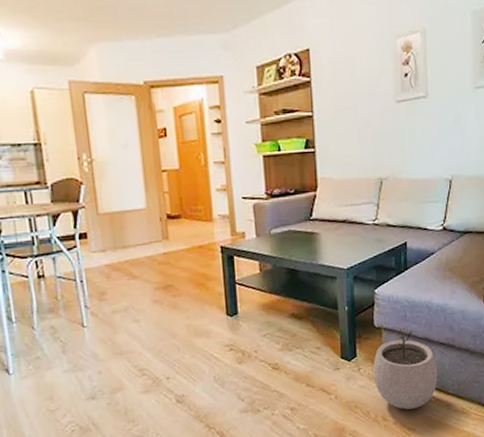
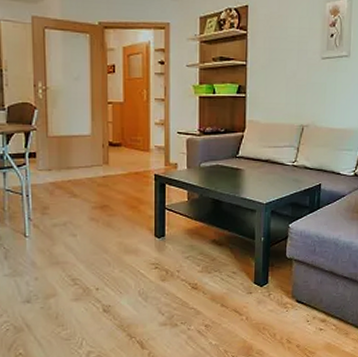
plant pot: present [373,327,438,410] -> none [282,260,340,335]

